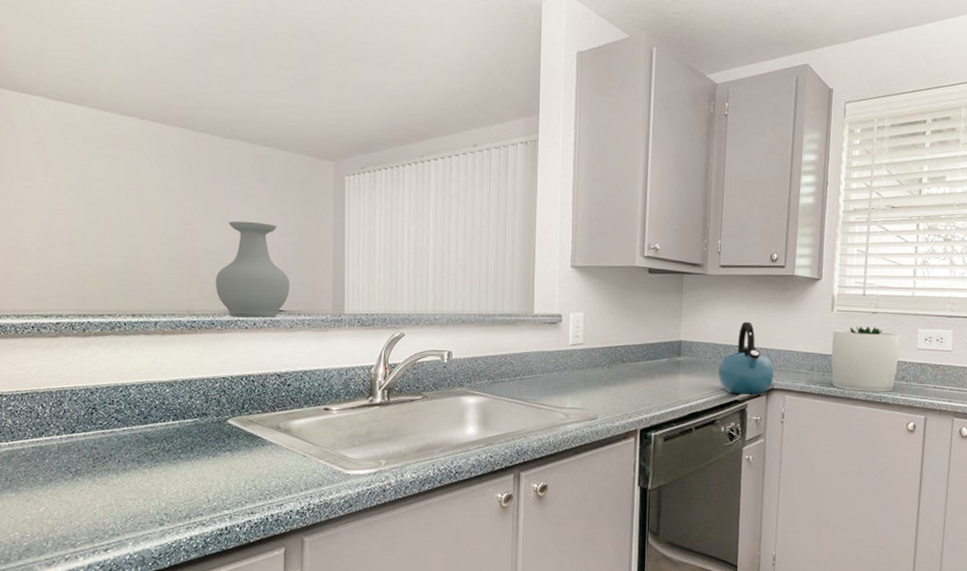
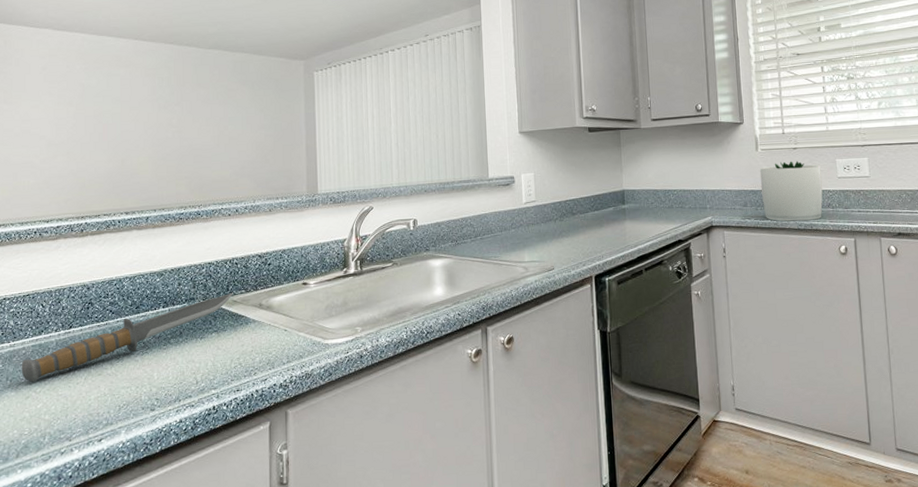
knife: none [21,411,249,486] -> present [21,292,233,383]
vase: present [215,221,289,318] -> none [200,119,268,206]
kettle: present [718,321,774,396] -> none [661,167,712,235]

